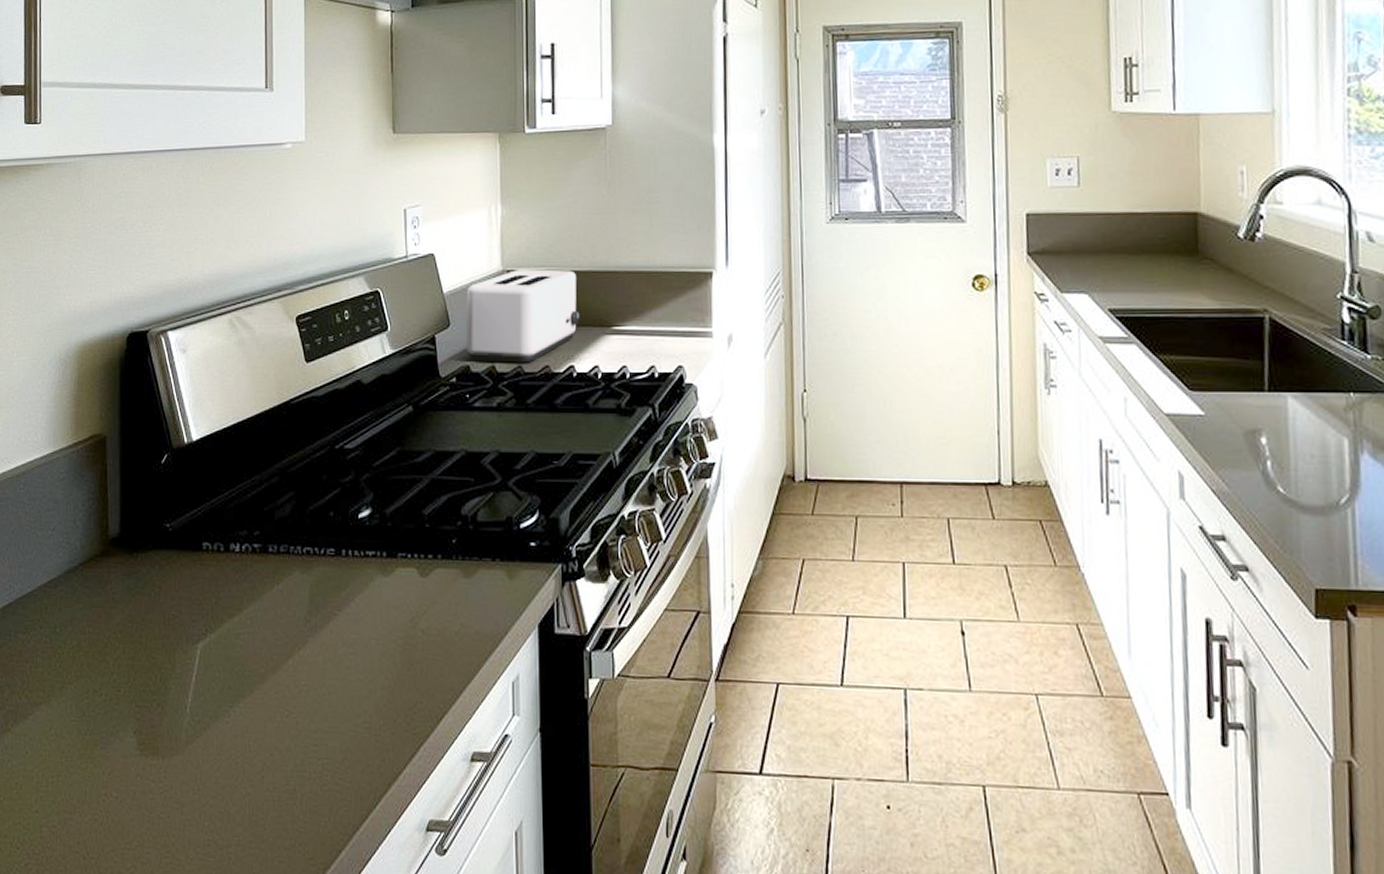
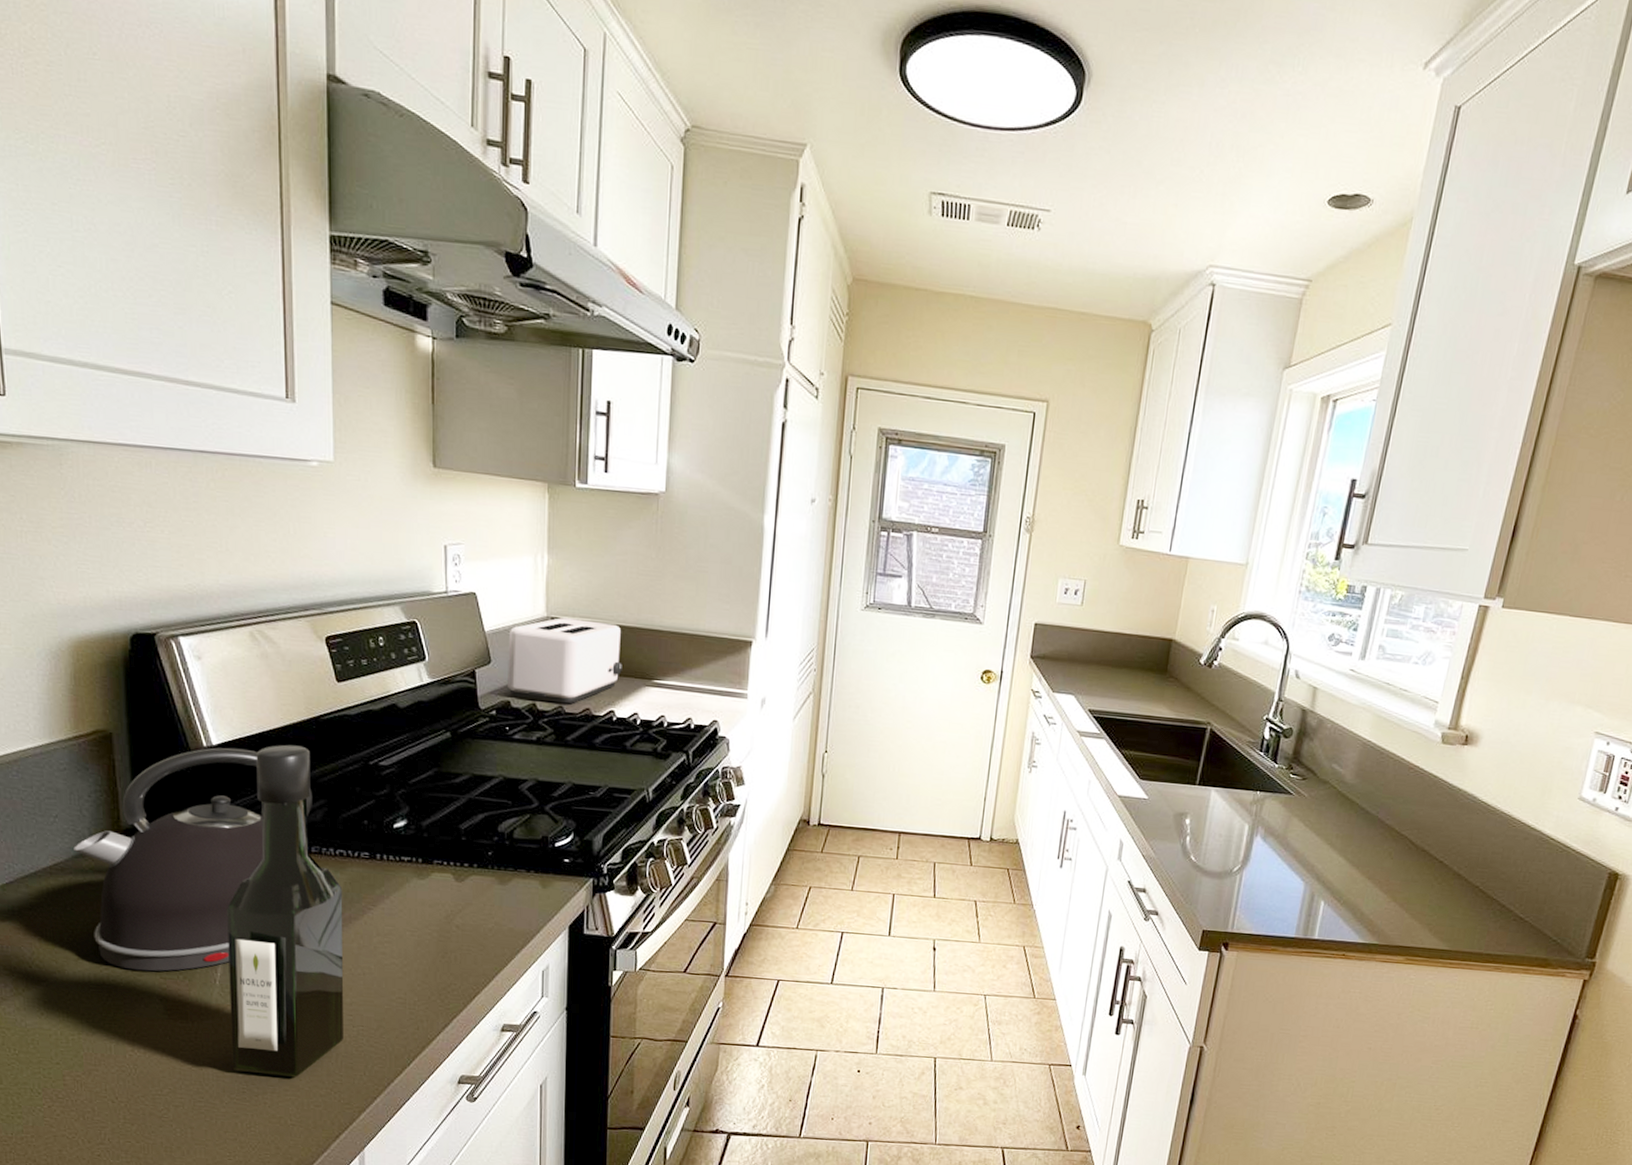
kettle: none [66,442,283,699] -> present [73,747,314,972]
bottle: none [199,434,309,826] -> present [227,744,344,1078]

